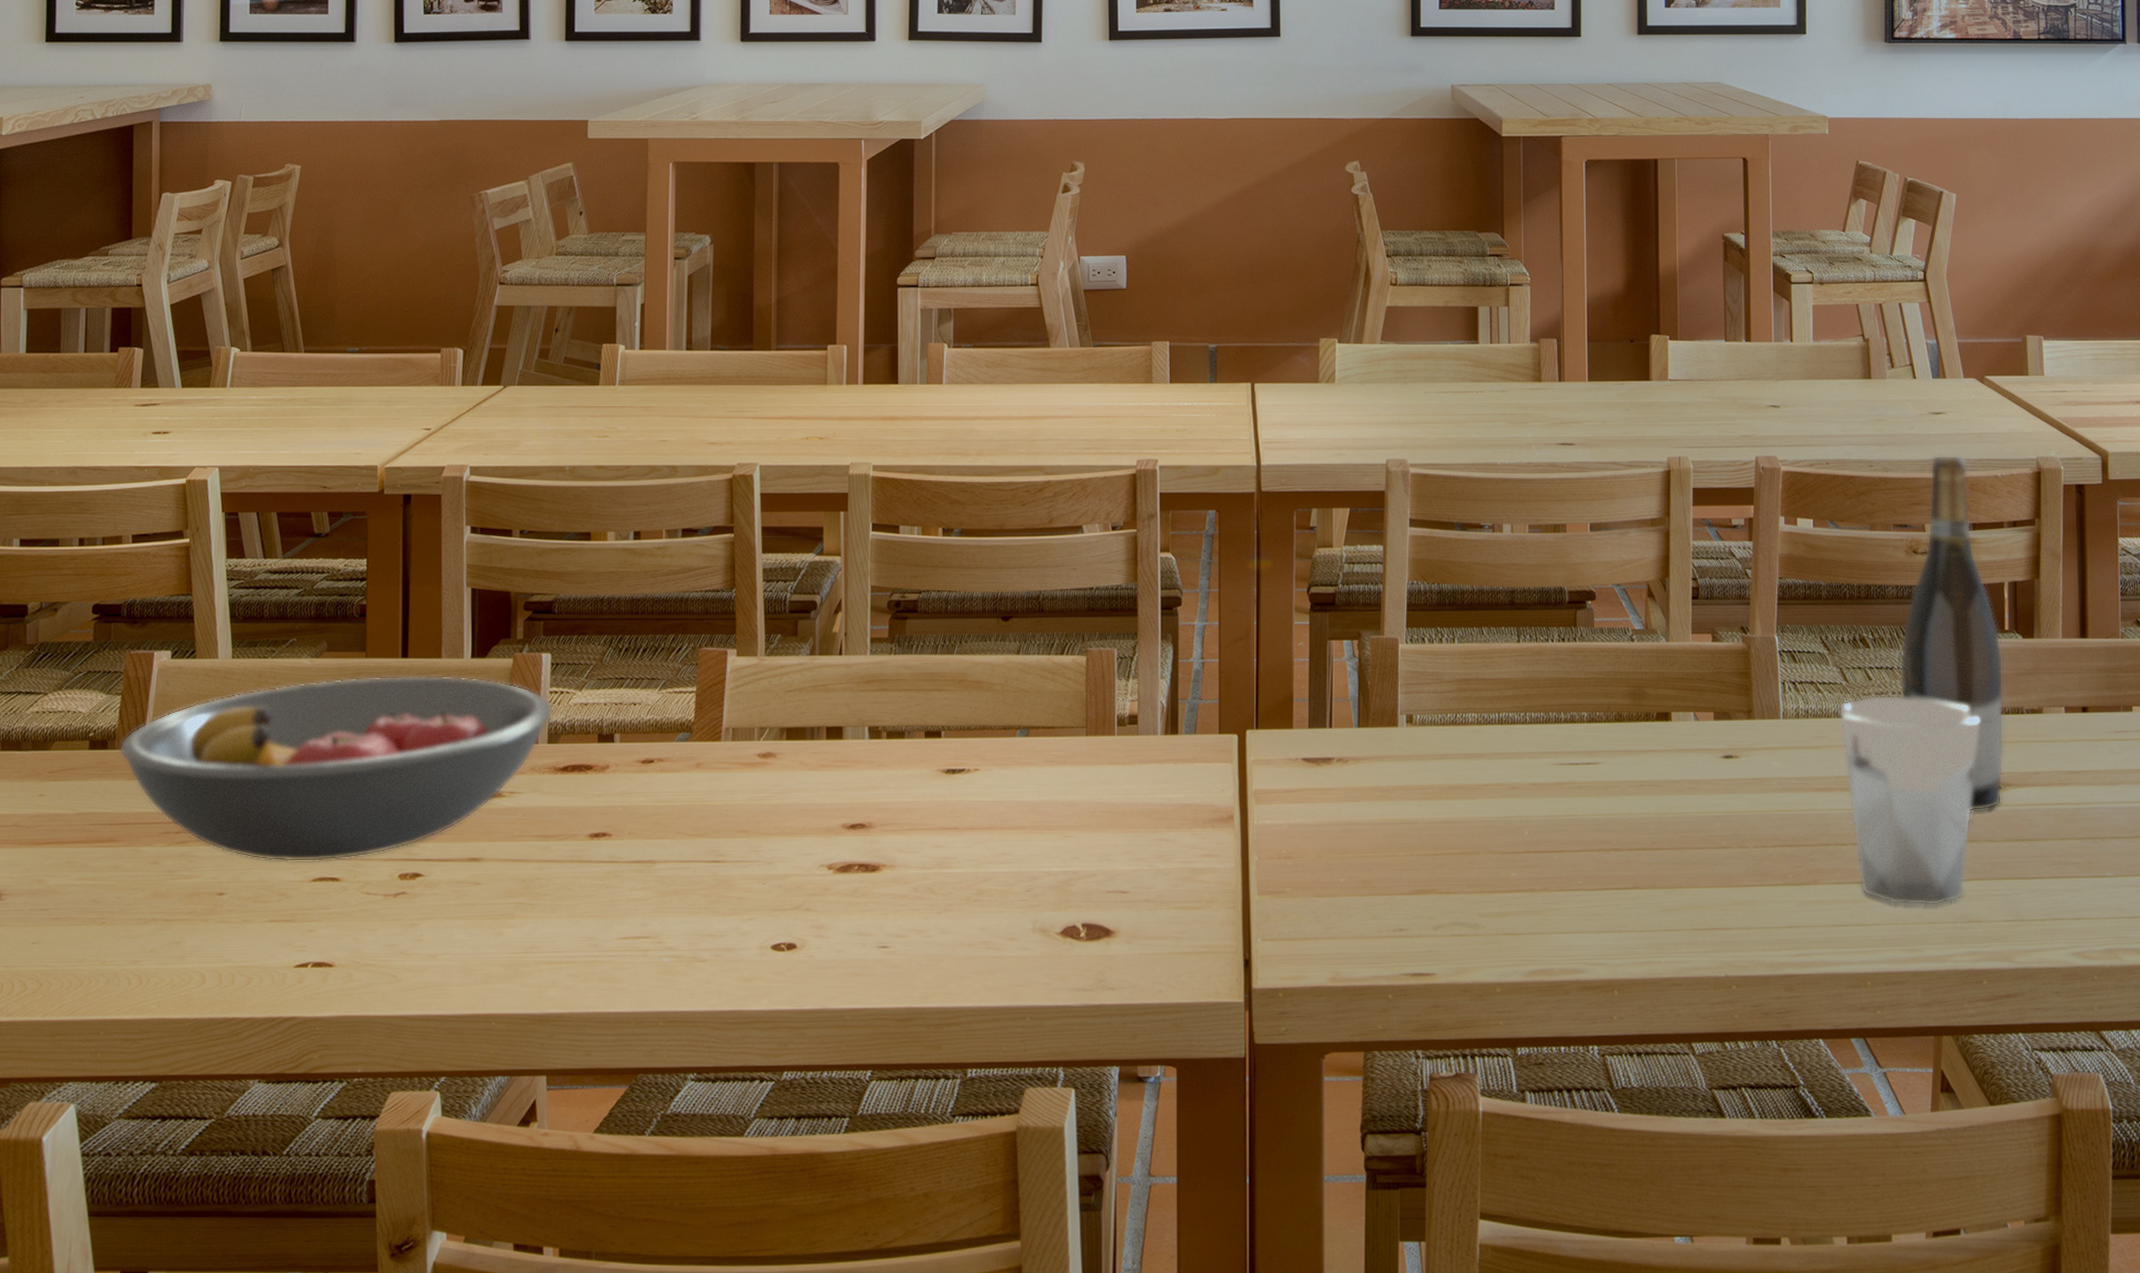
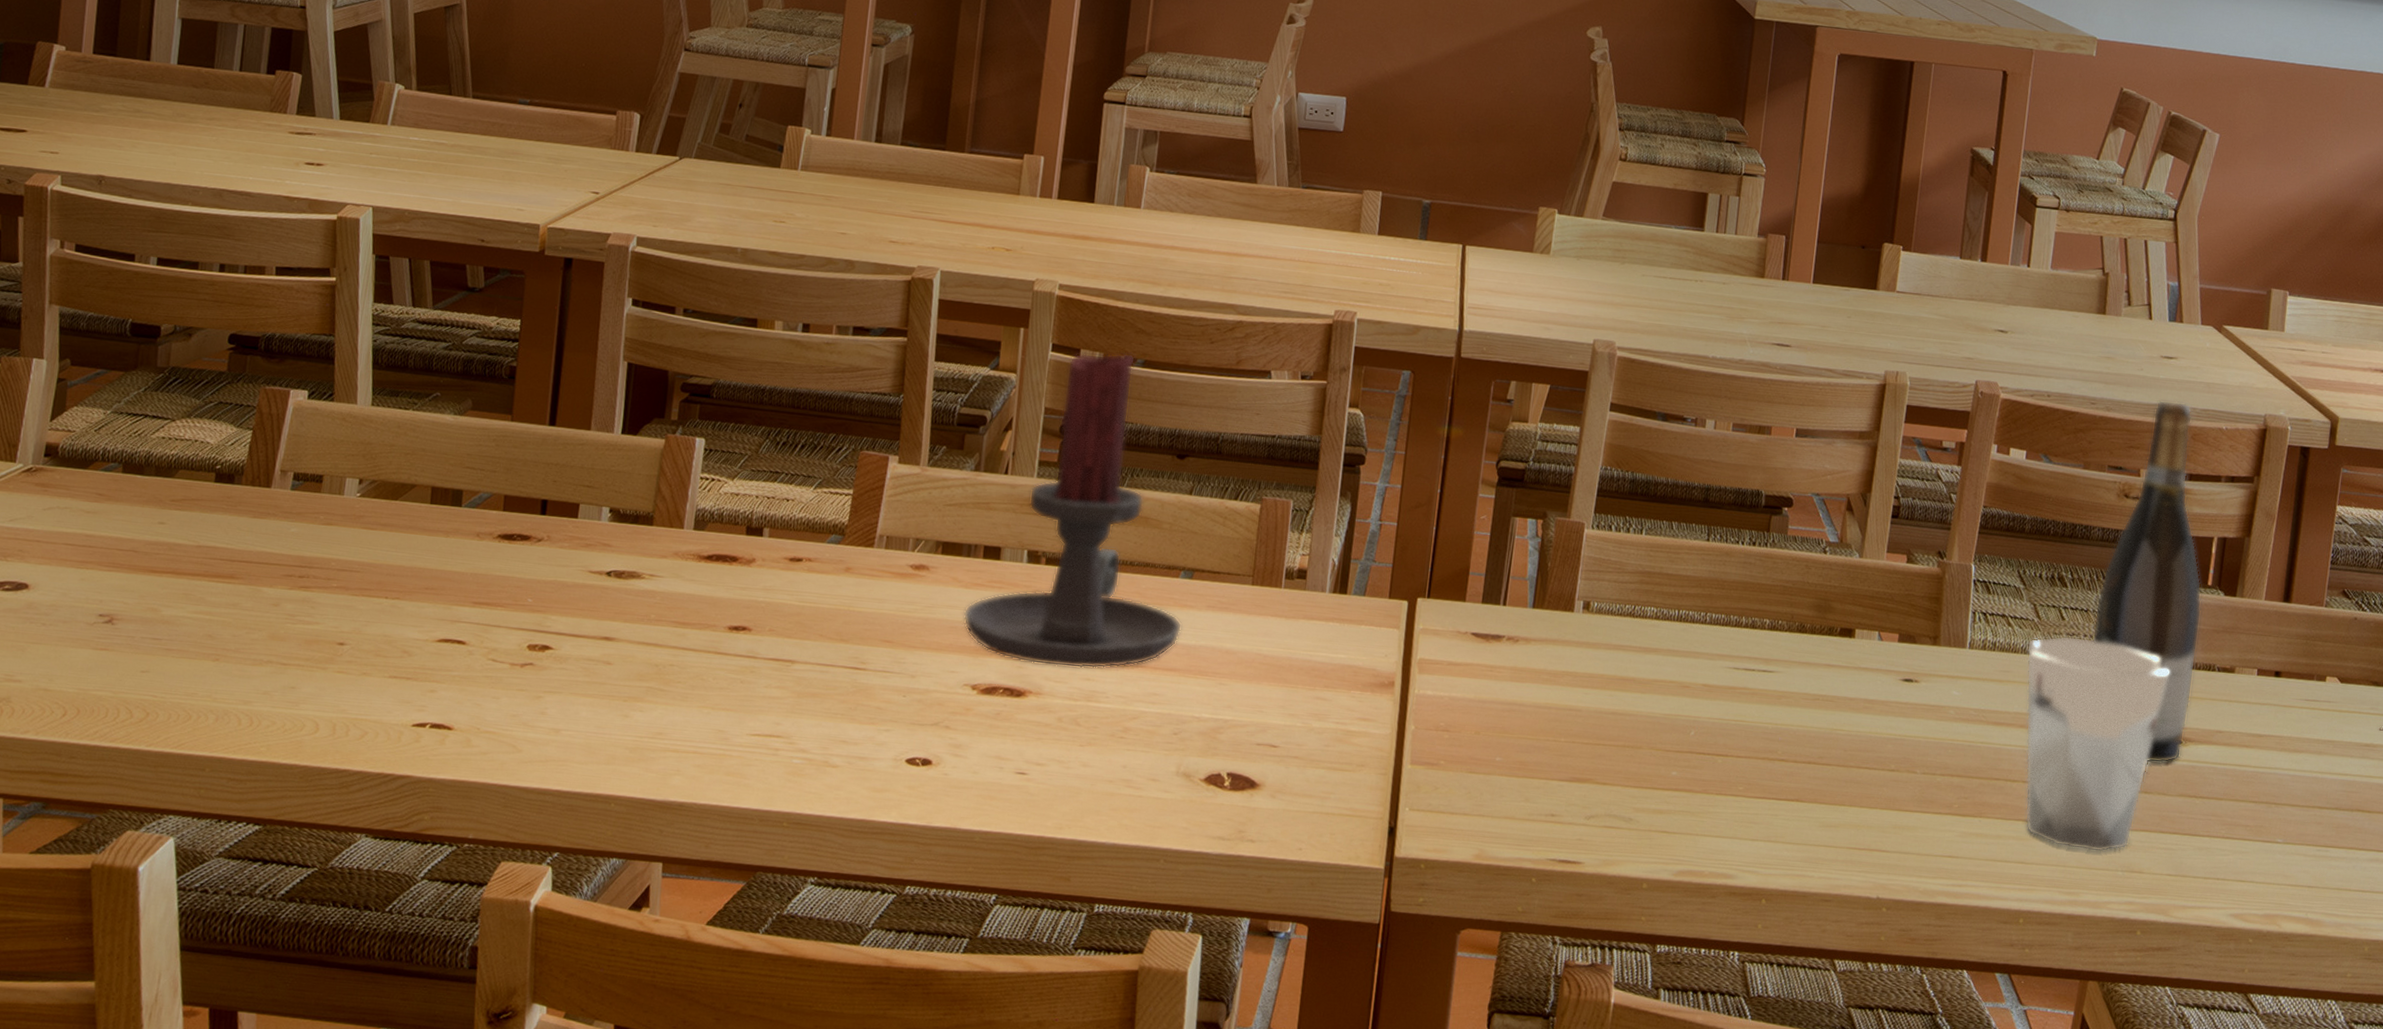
fruit bowl: present [119,675,553,862] -> none [245,439,703,624]
candle holder: none [812,524,1024,838] -> present [963,352,1183,669]

